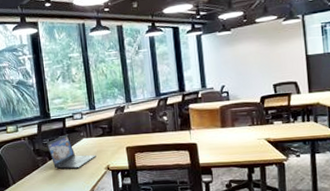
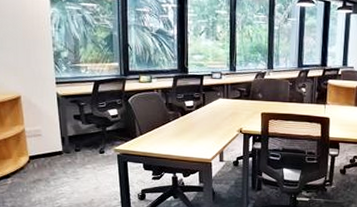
laptop: present [46,134,96,169] -> none [180,92,230,128]

